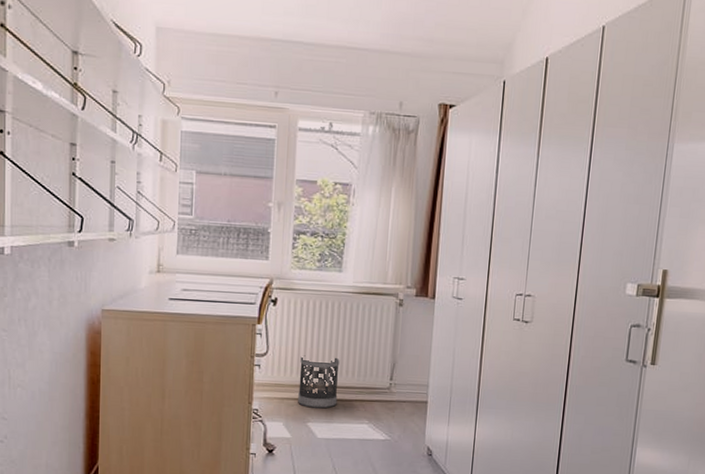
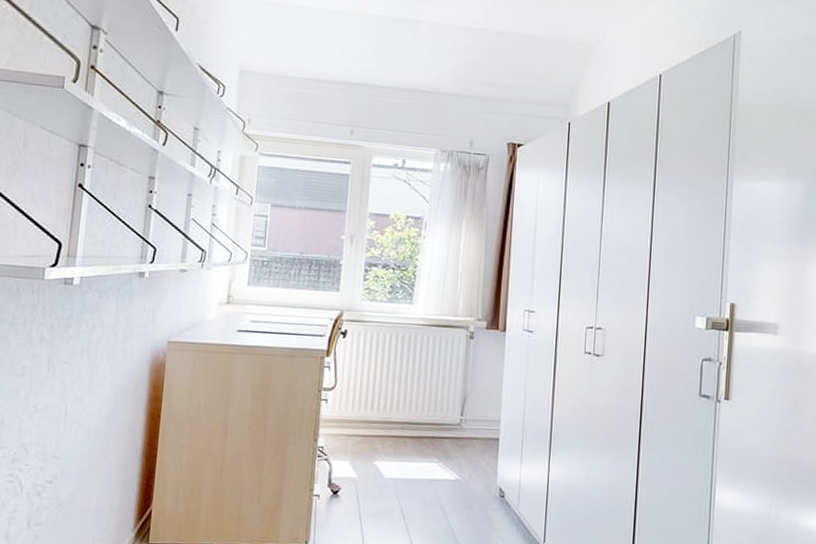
wastebasket: present [298,355,340,409] -> none [365,389,409,446]

